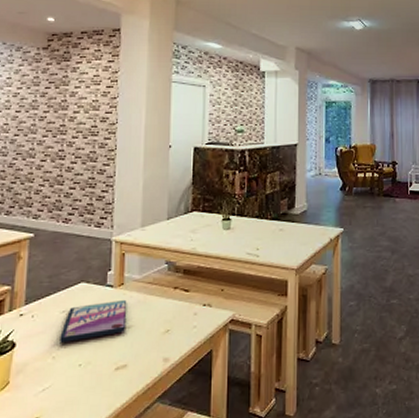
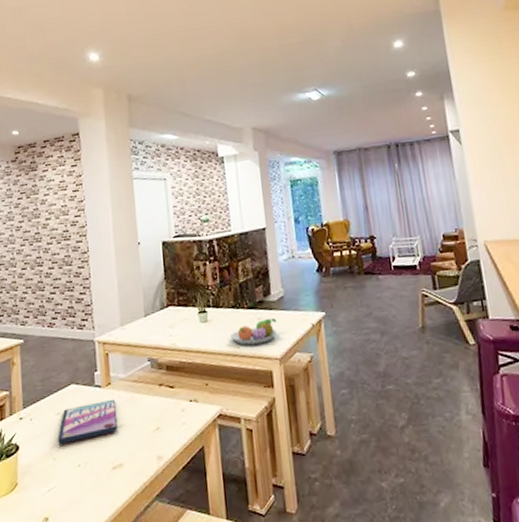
fruit bowl: none [251,230,298,254] -> present [231,318,277,345]

